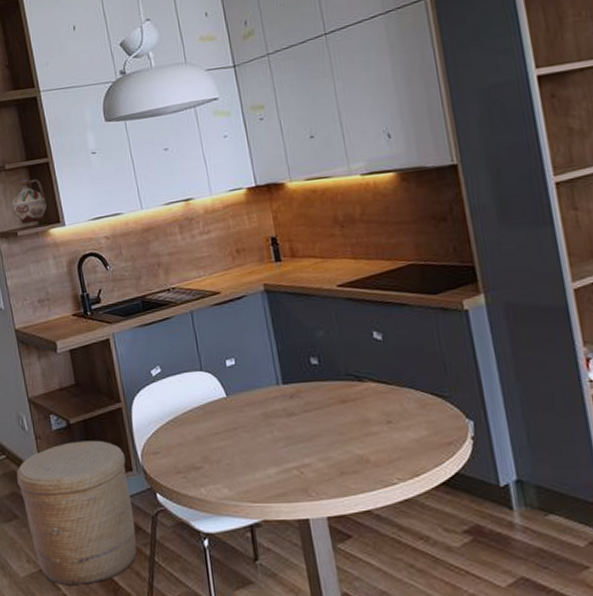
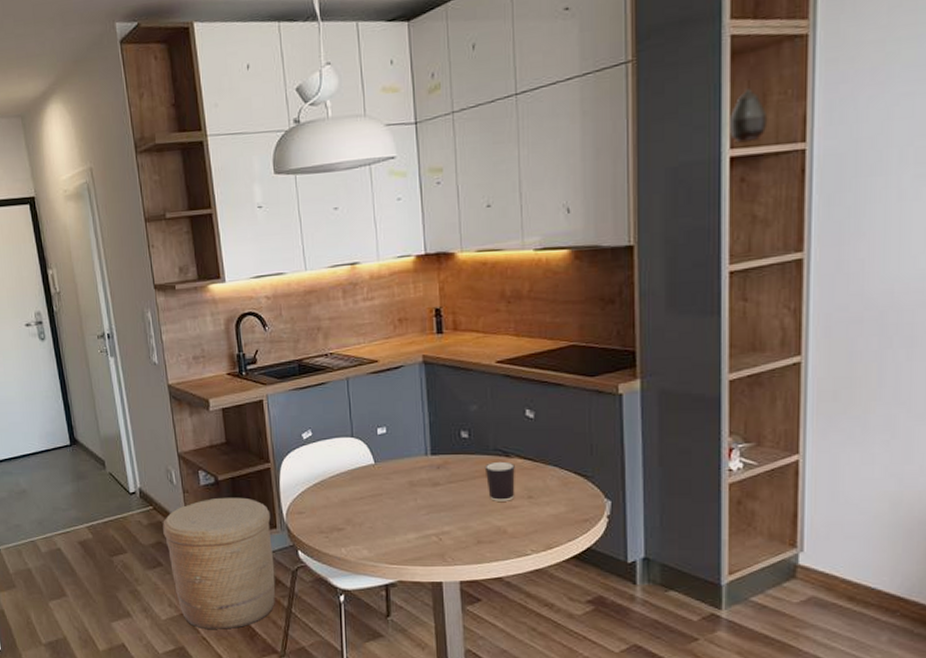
ceramic jug: present [11,178,48,224] -> none [171,229,208,278]
mug: none [338,386,374,429] -> present [484,461,515,501]
decorative jar: none [530,13,568,63] -> present [730,88,768,143]

